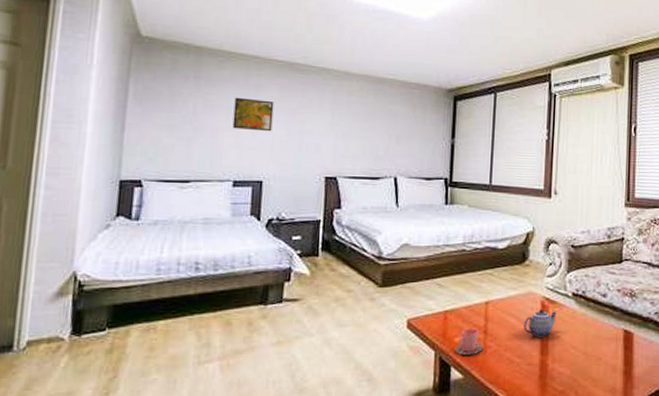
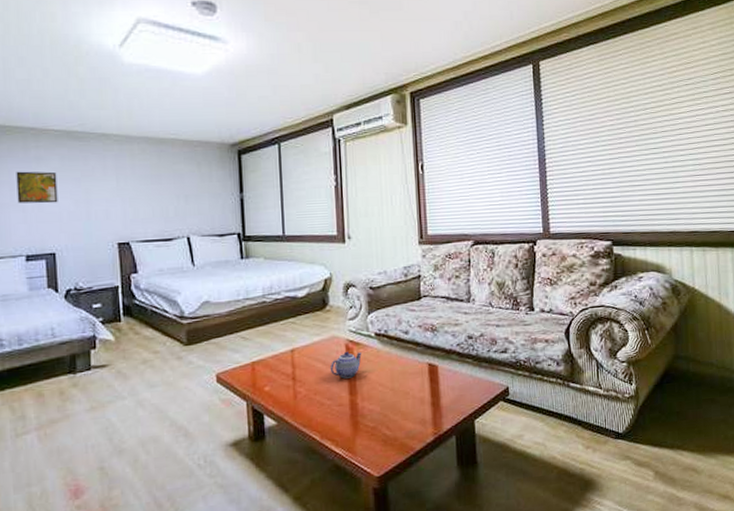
cup: present [454,328,484,355] -> none [265,376,294,403]

